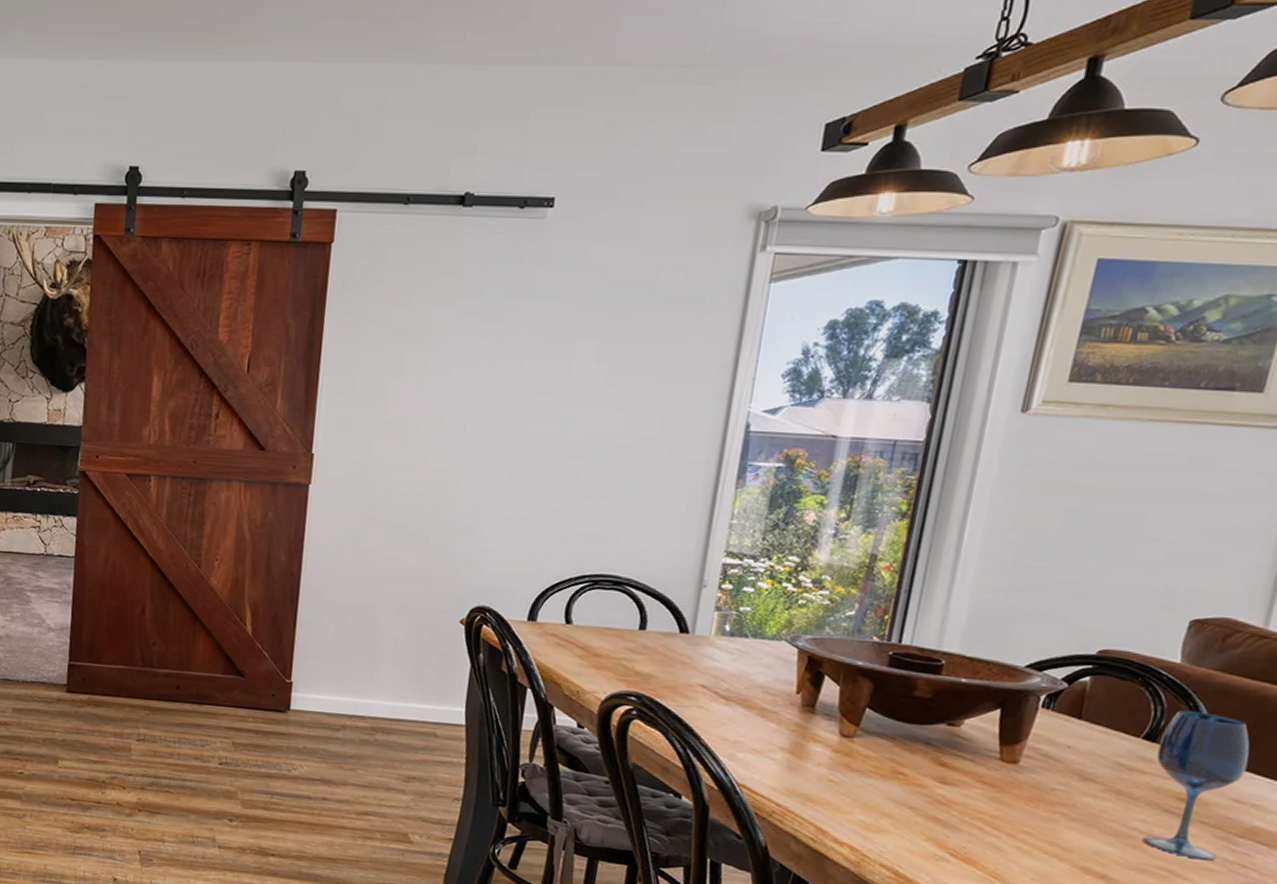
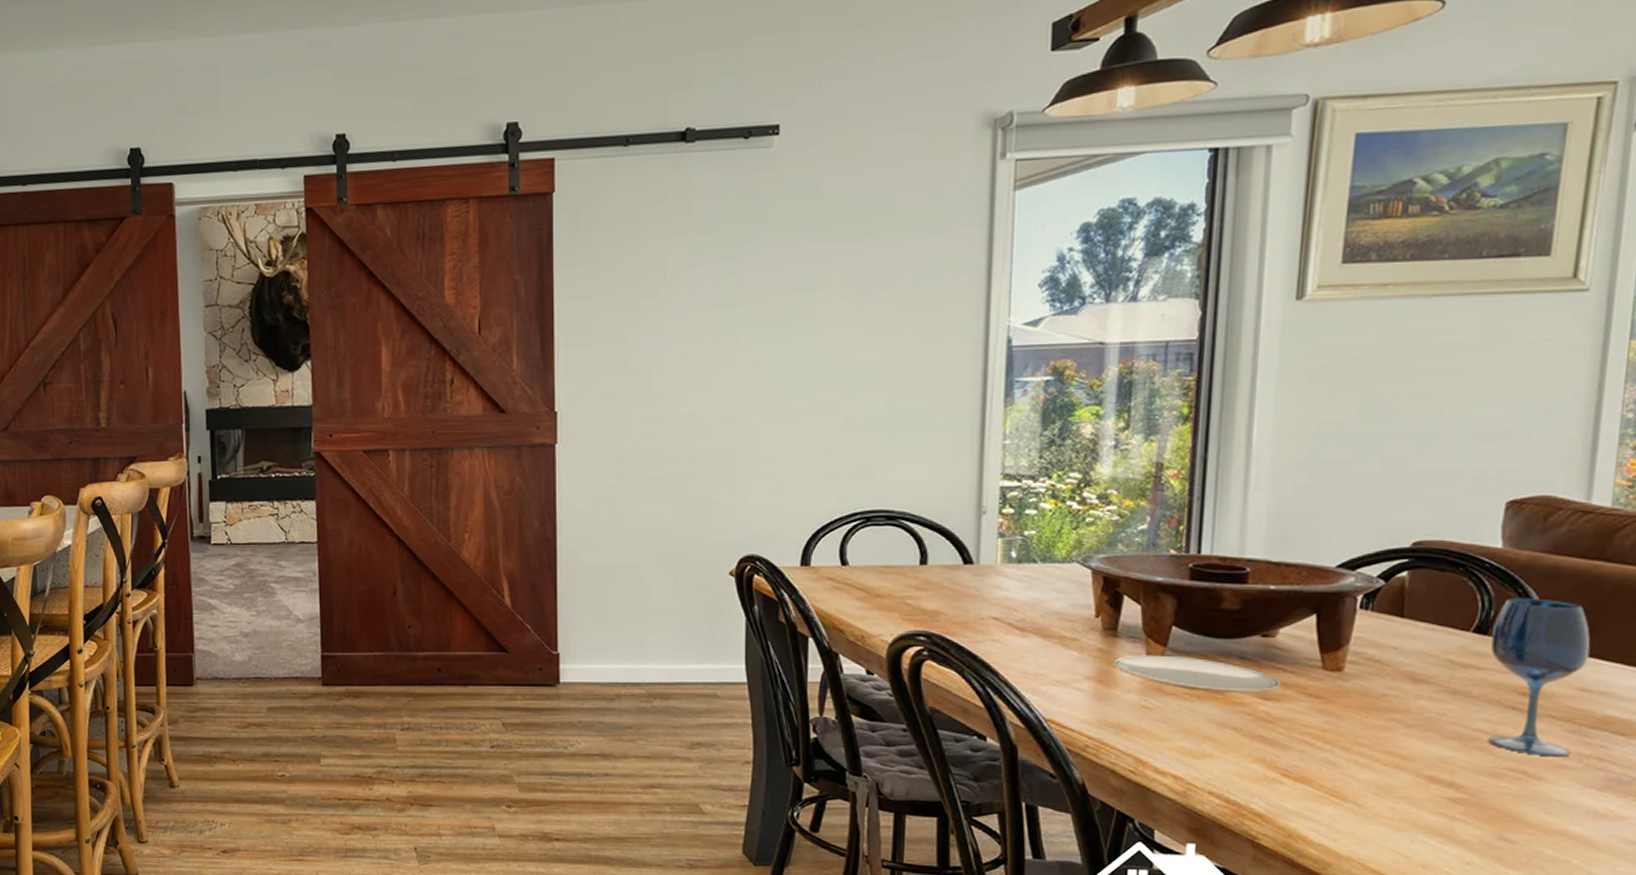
plate: none [807,731,960,778] -> present [1113,655,1281,693]

